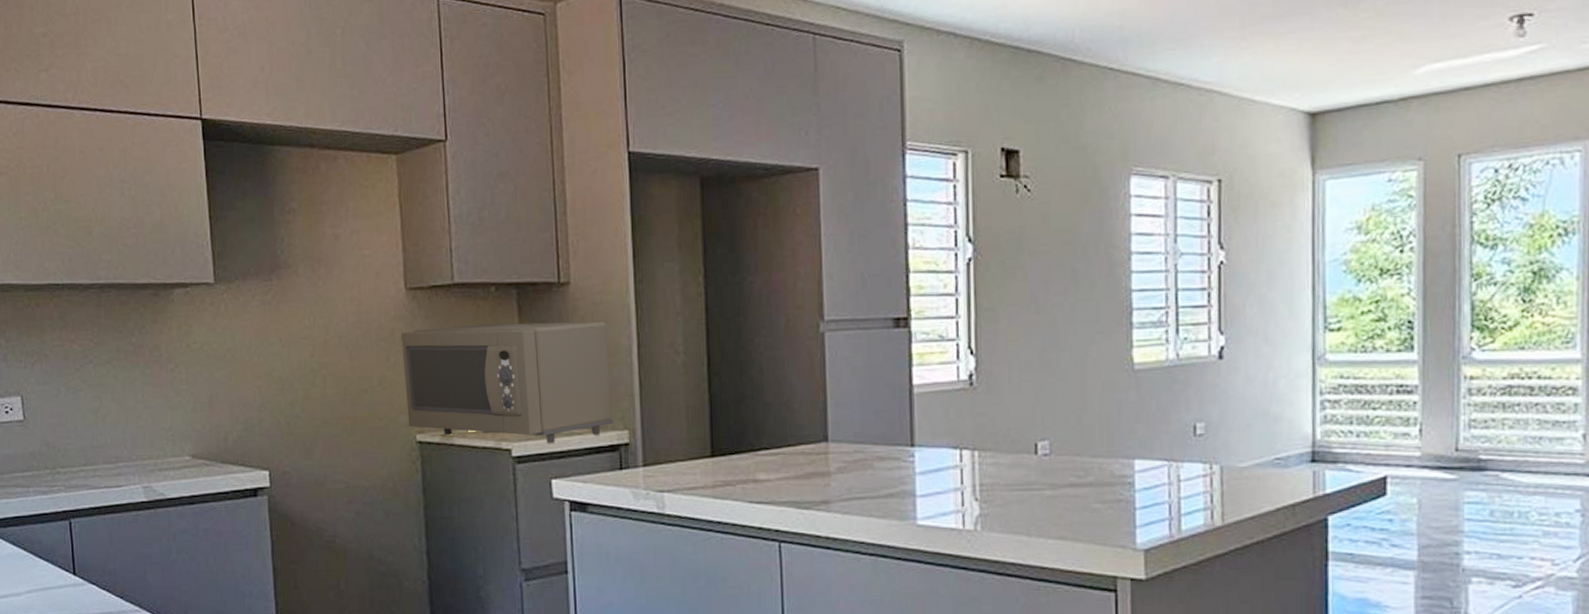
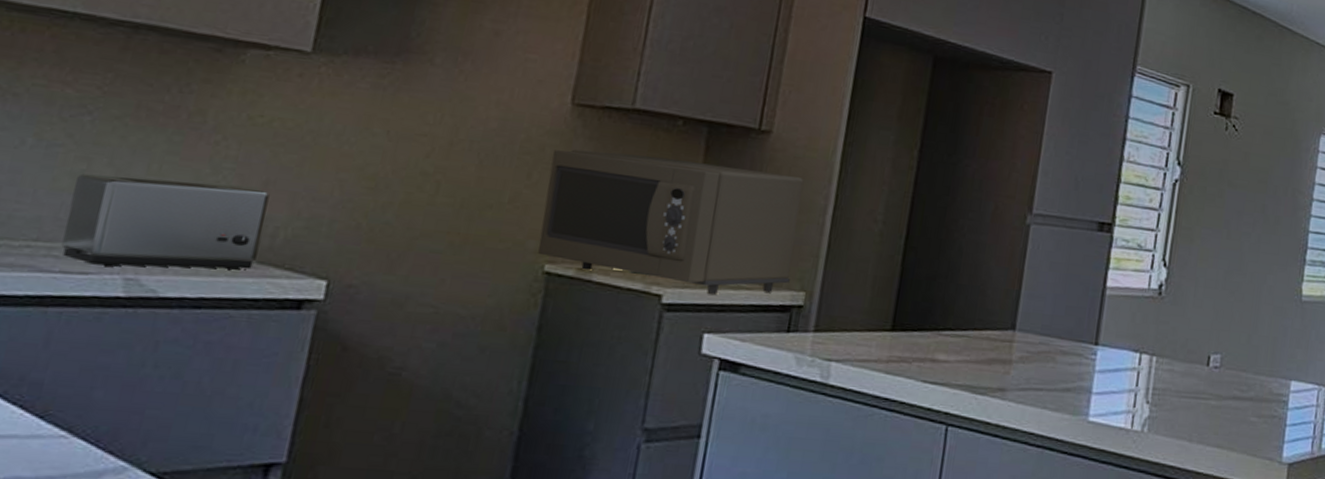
toaster: none [96,402,219,479] -> present [61,173,270,270]

